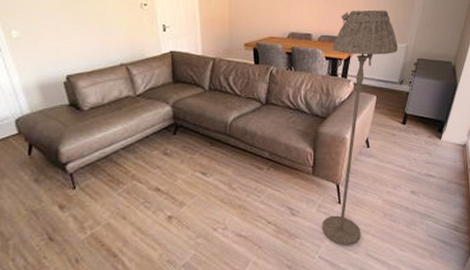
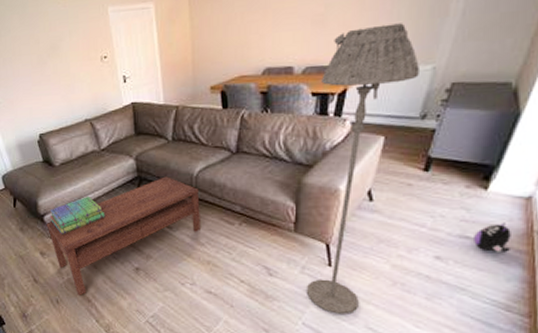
coffee table: none [69,124,233,252] -> present [46,176,200,297]
stack of books: none [73,143,138,186] -> present [50,197,106,235]
plush toy: none [434,163,455,186] -> present [474,222,511,252]

